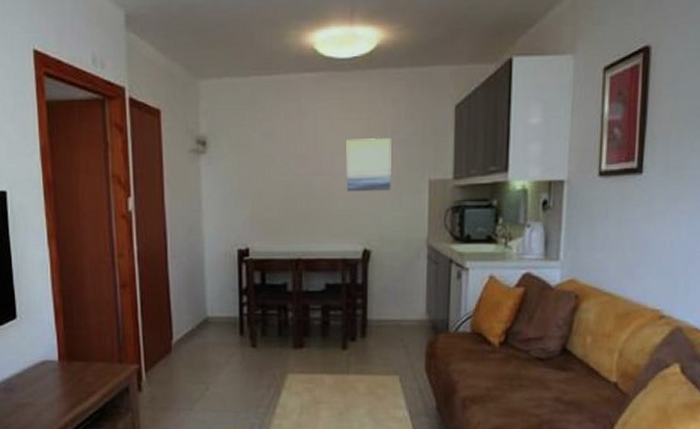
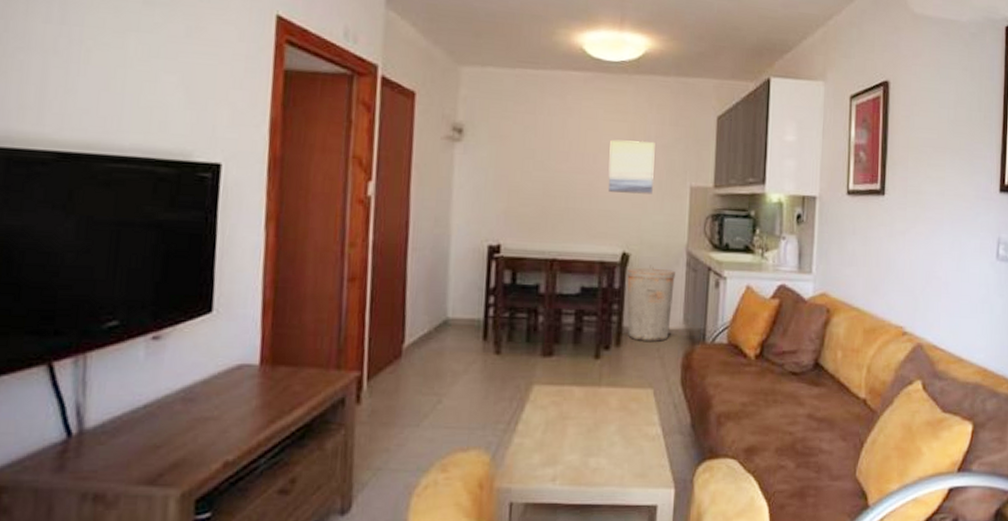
trash can: none [368,260,416,332] -> present [626,265,675,342]

